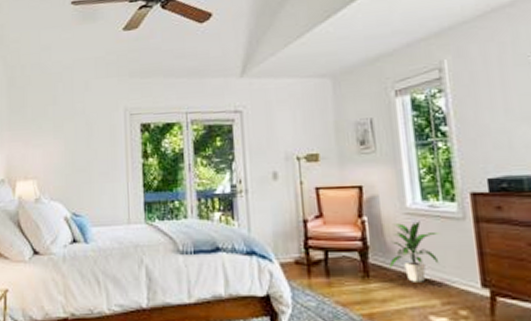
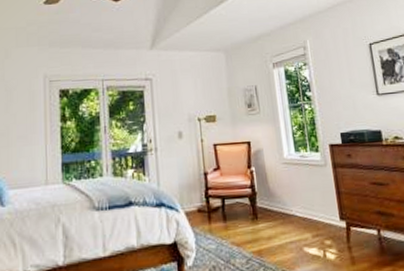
indoor plant: present [389,221,440,282] -> none [273,169,310,220]

